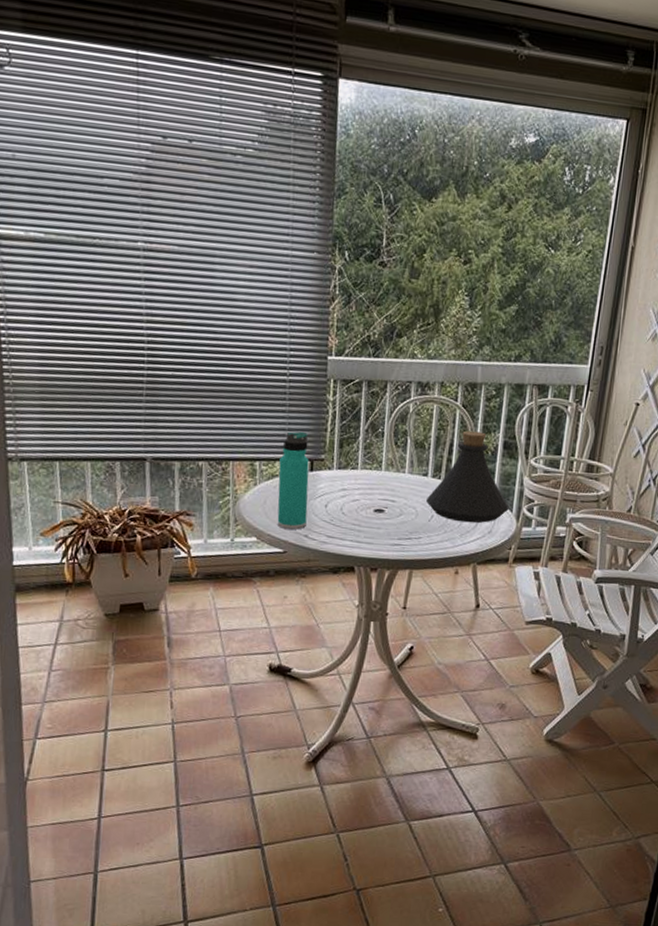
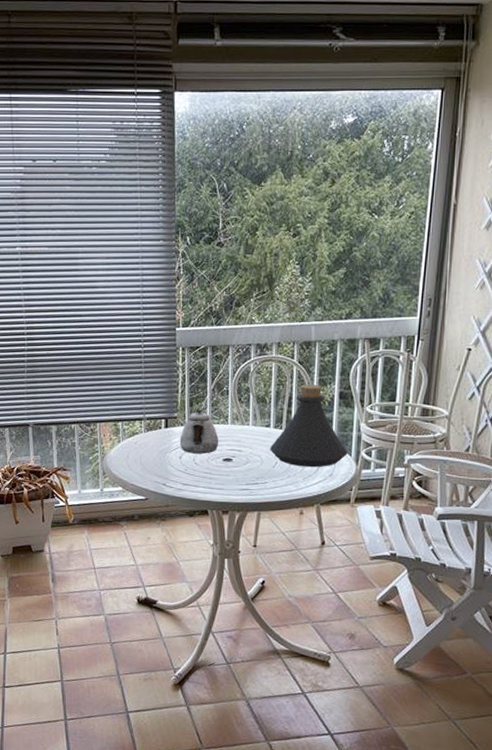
thermos bottle: present [277,431,309,530] -> none [138,394,165,479]
teapot: none [325,452,371,503] -> present [179,409,219,454]

